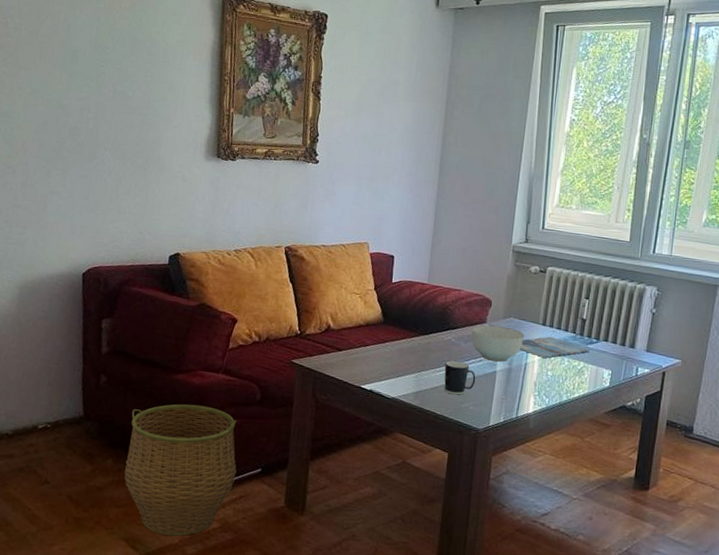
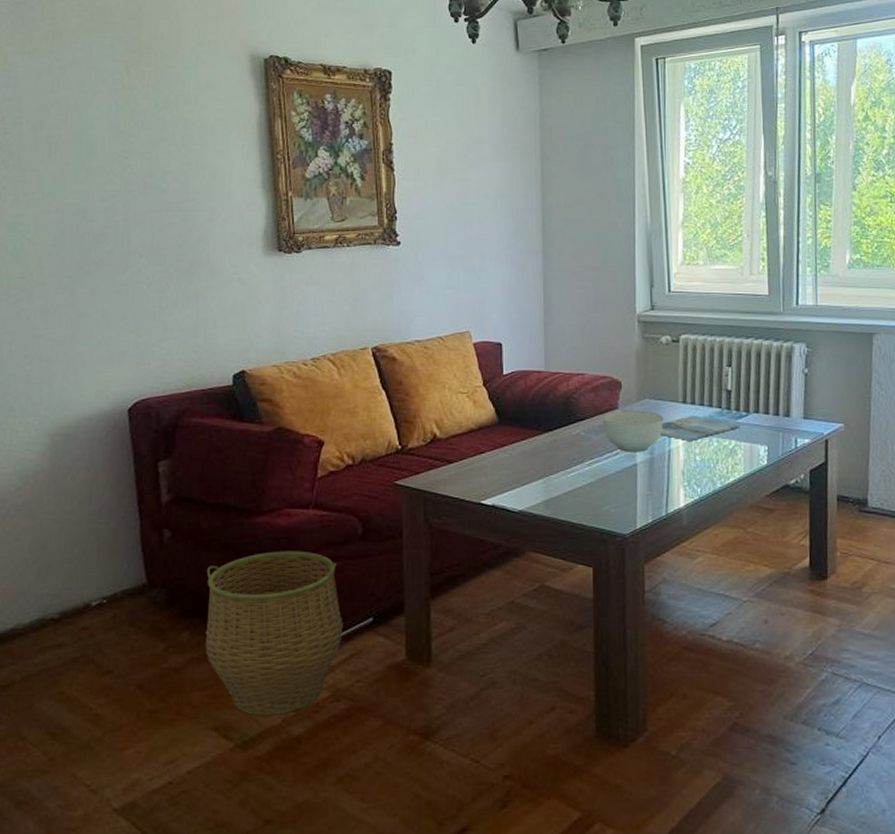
mug: present [444,360,476,395] -> none [576,457,614,498]

